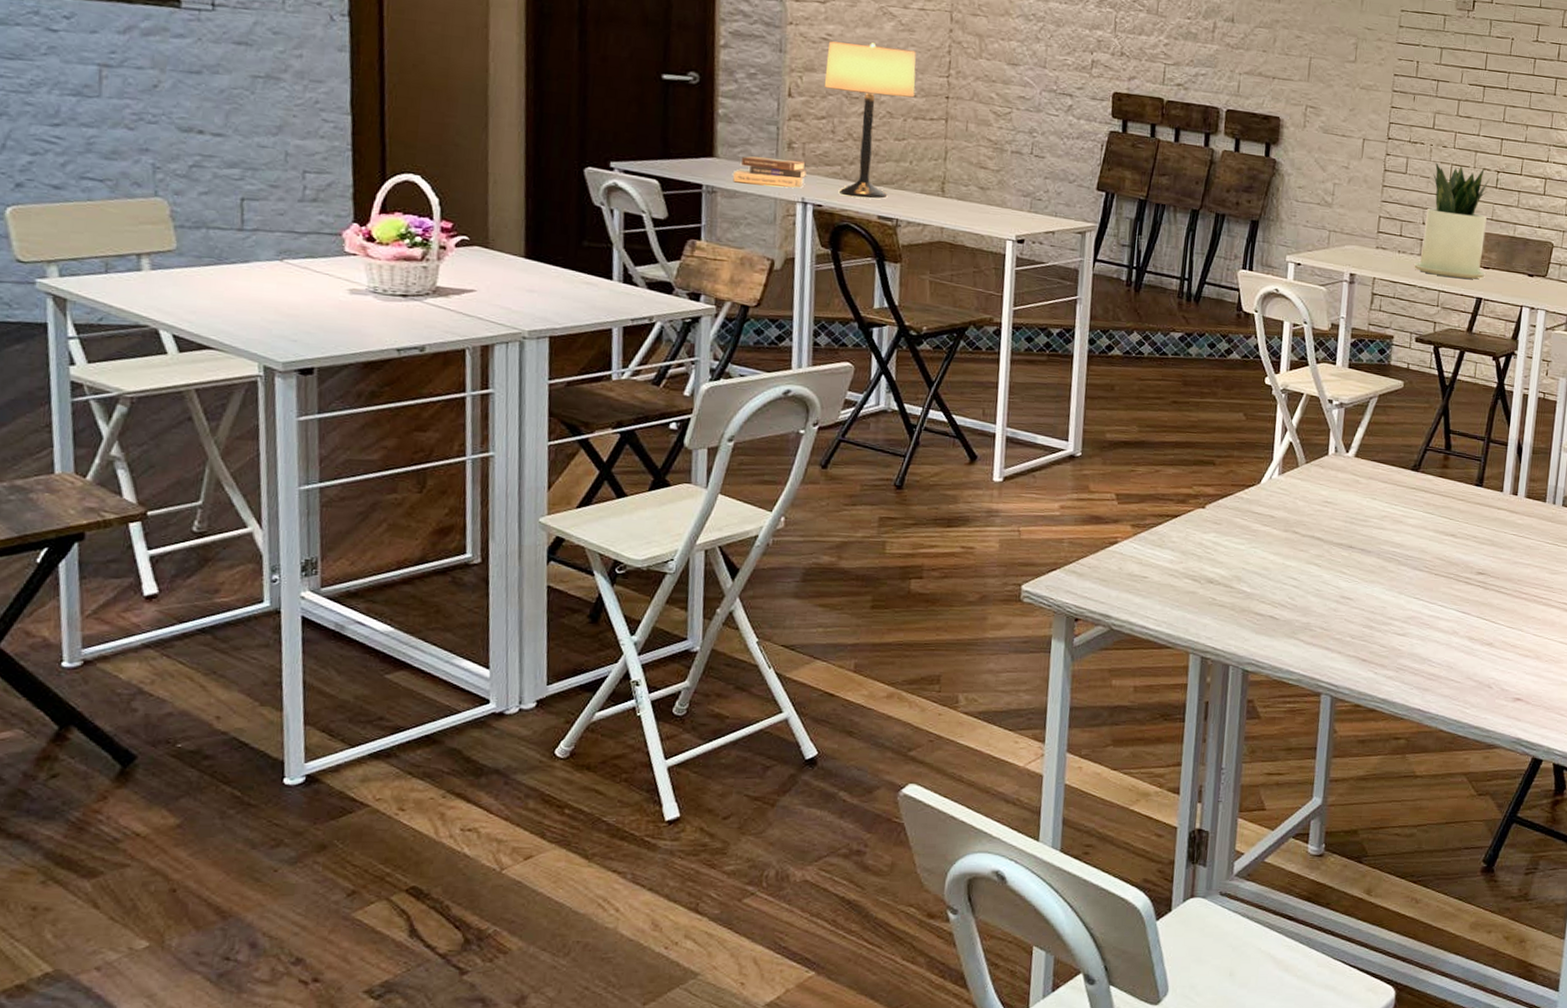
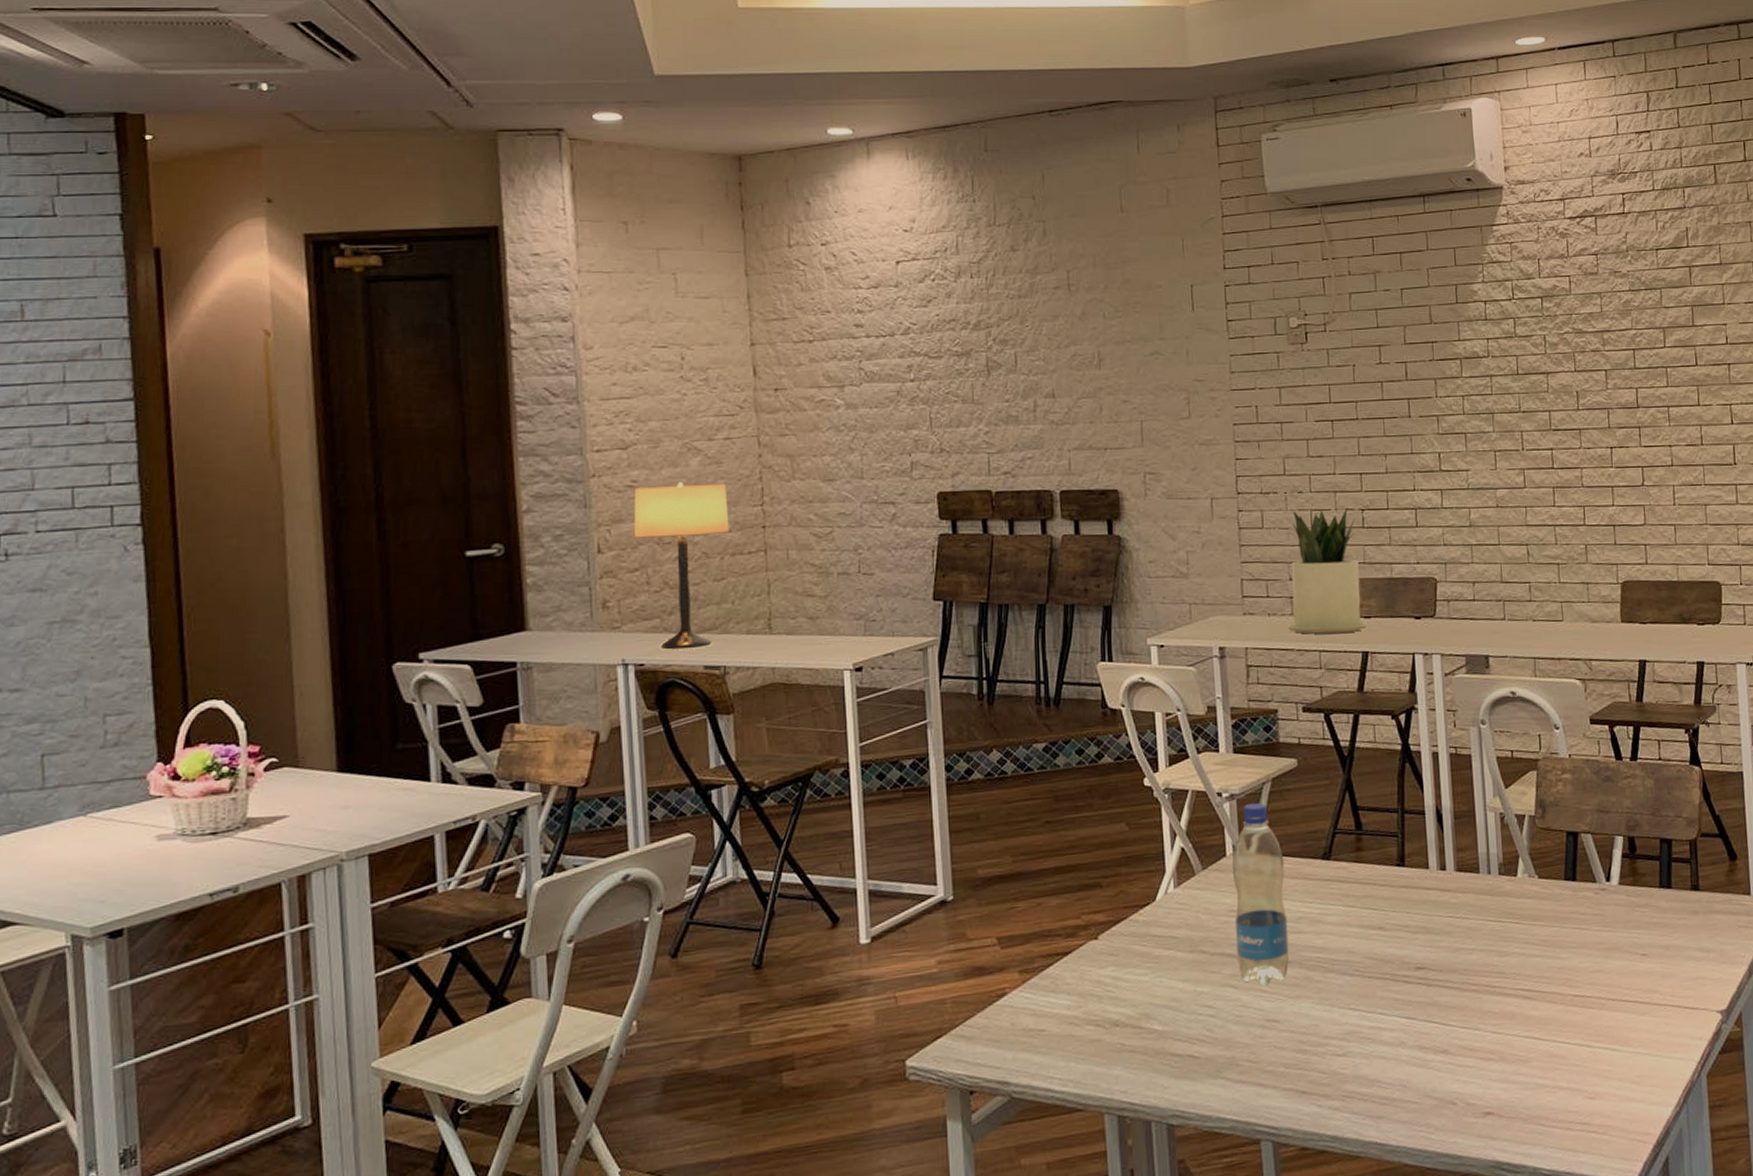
books: present [733,155,807,188] -> none [548,619,626,654]
bottle: none [1324,413,1379,568] -> present [1232,802,1290,986]

